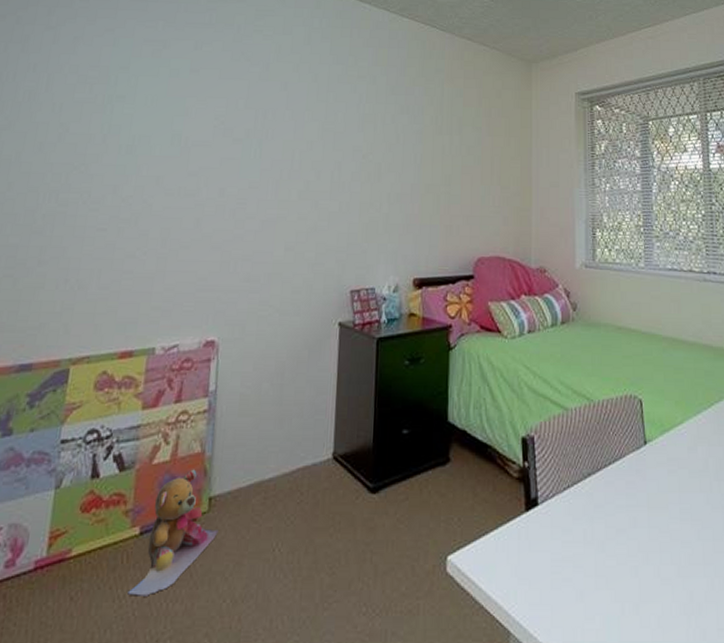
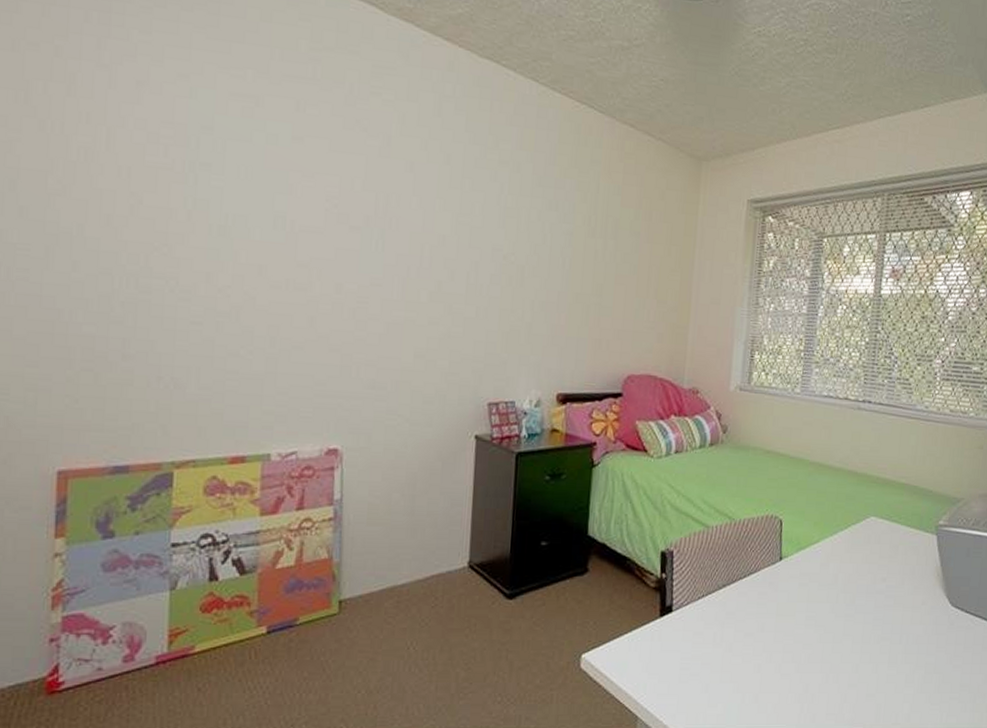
teddy bear: present [127,469,219,596] -> none [258,574,350,688]

